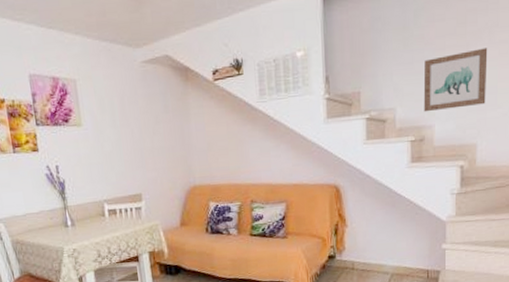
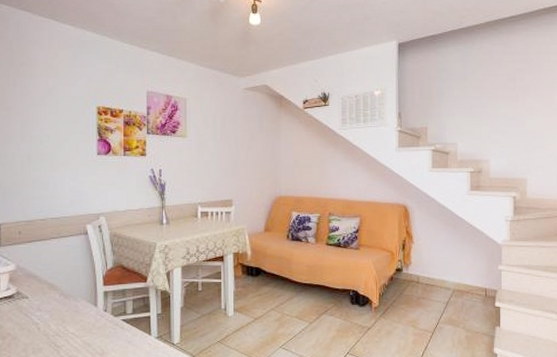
wall art: present [423,48,488,112] -> none [481,100,534,149]

